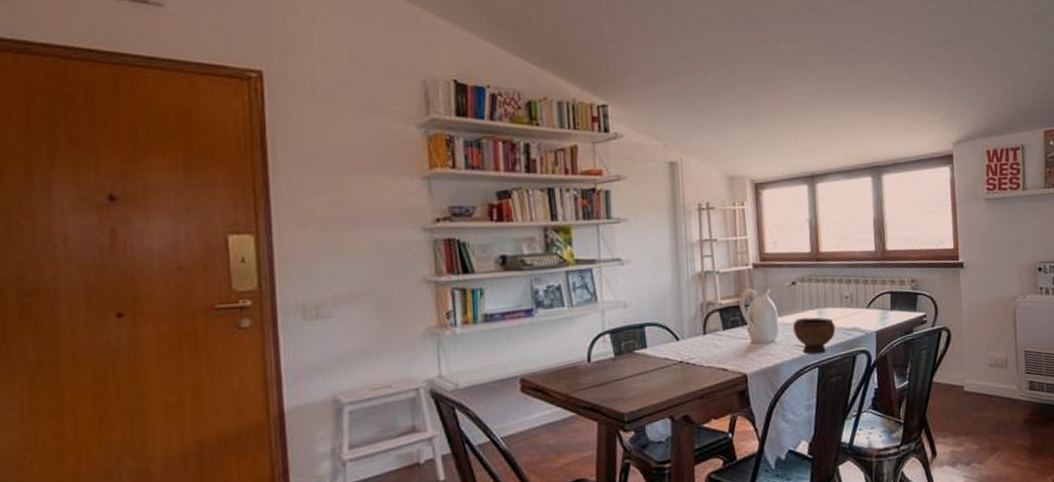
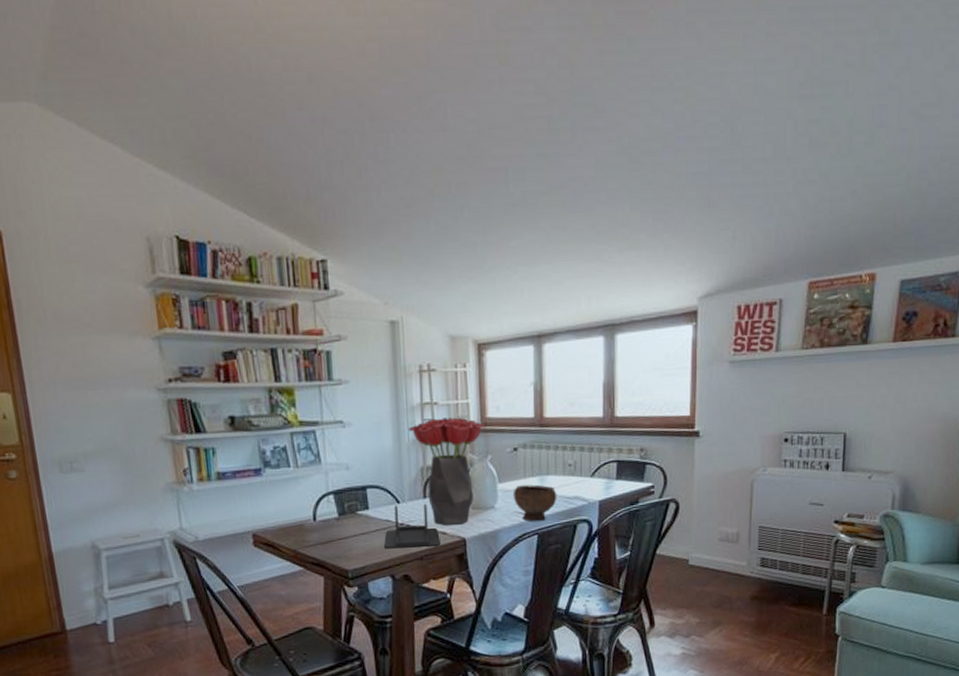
napkin holder: none [663,340,721,389] -> present [384,503,440,549]
bouquet: none [688,253,764,363] -> present [409,417,485,527]

